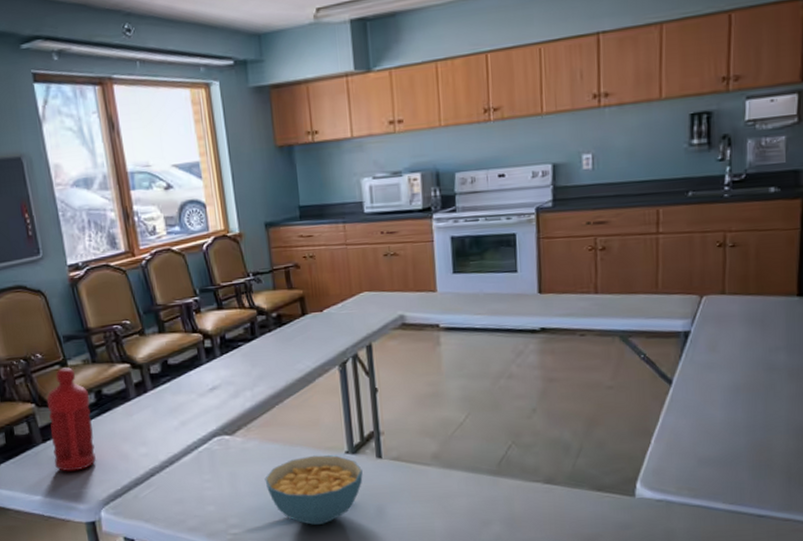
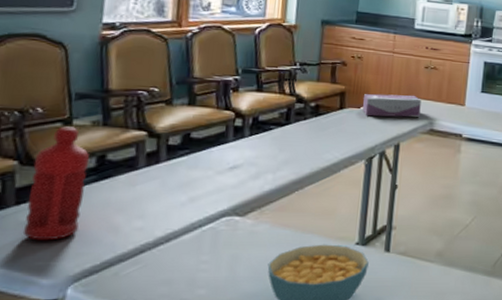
tissue box: none [323,288,388,319] -> present [363,93,421,118]

